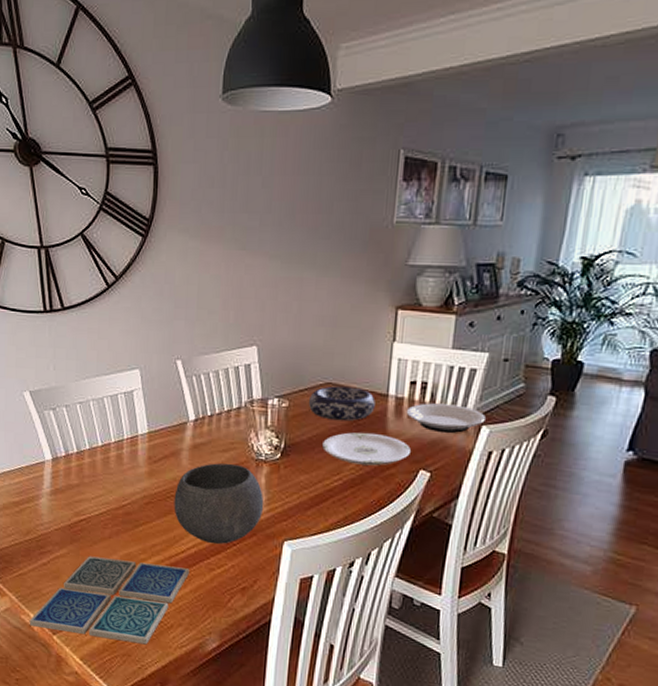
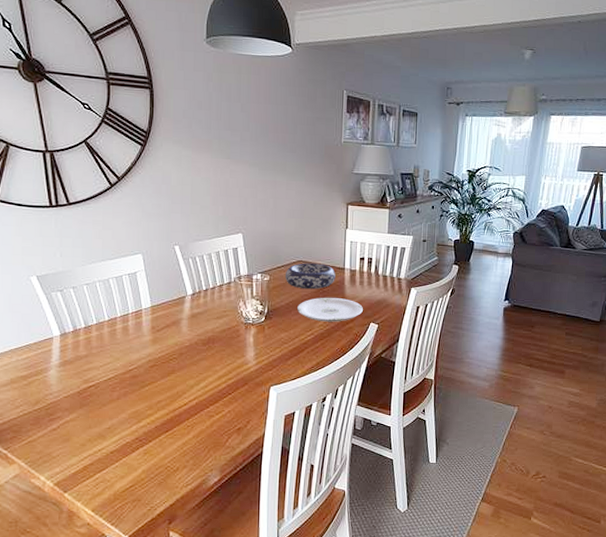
drink coaster: present [29,556,189,645] -> none [39,417,192,489]
bowl: present [174,463,264,545] -> none [176,327,253,395]
plate: present [406,403,486,433] -> none [358,273,413,294]

